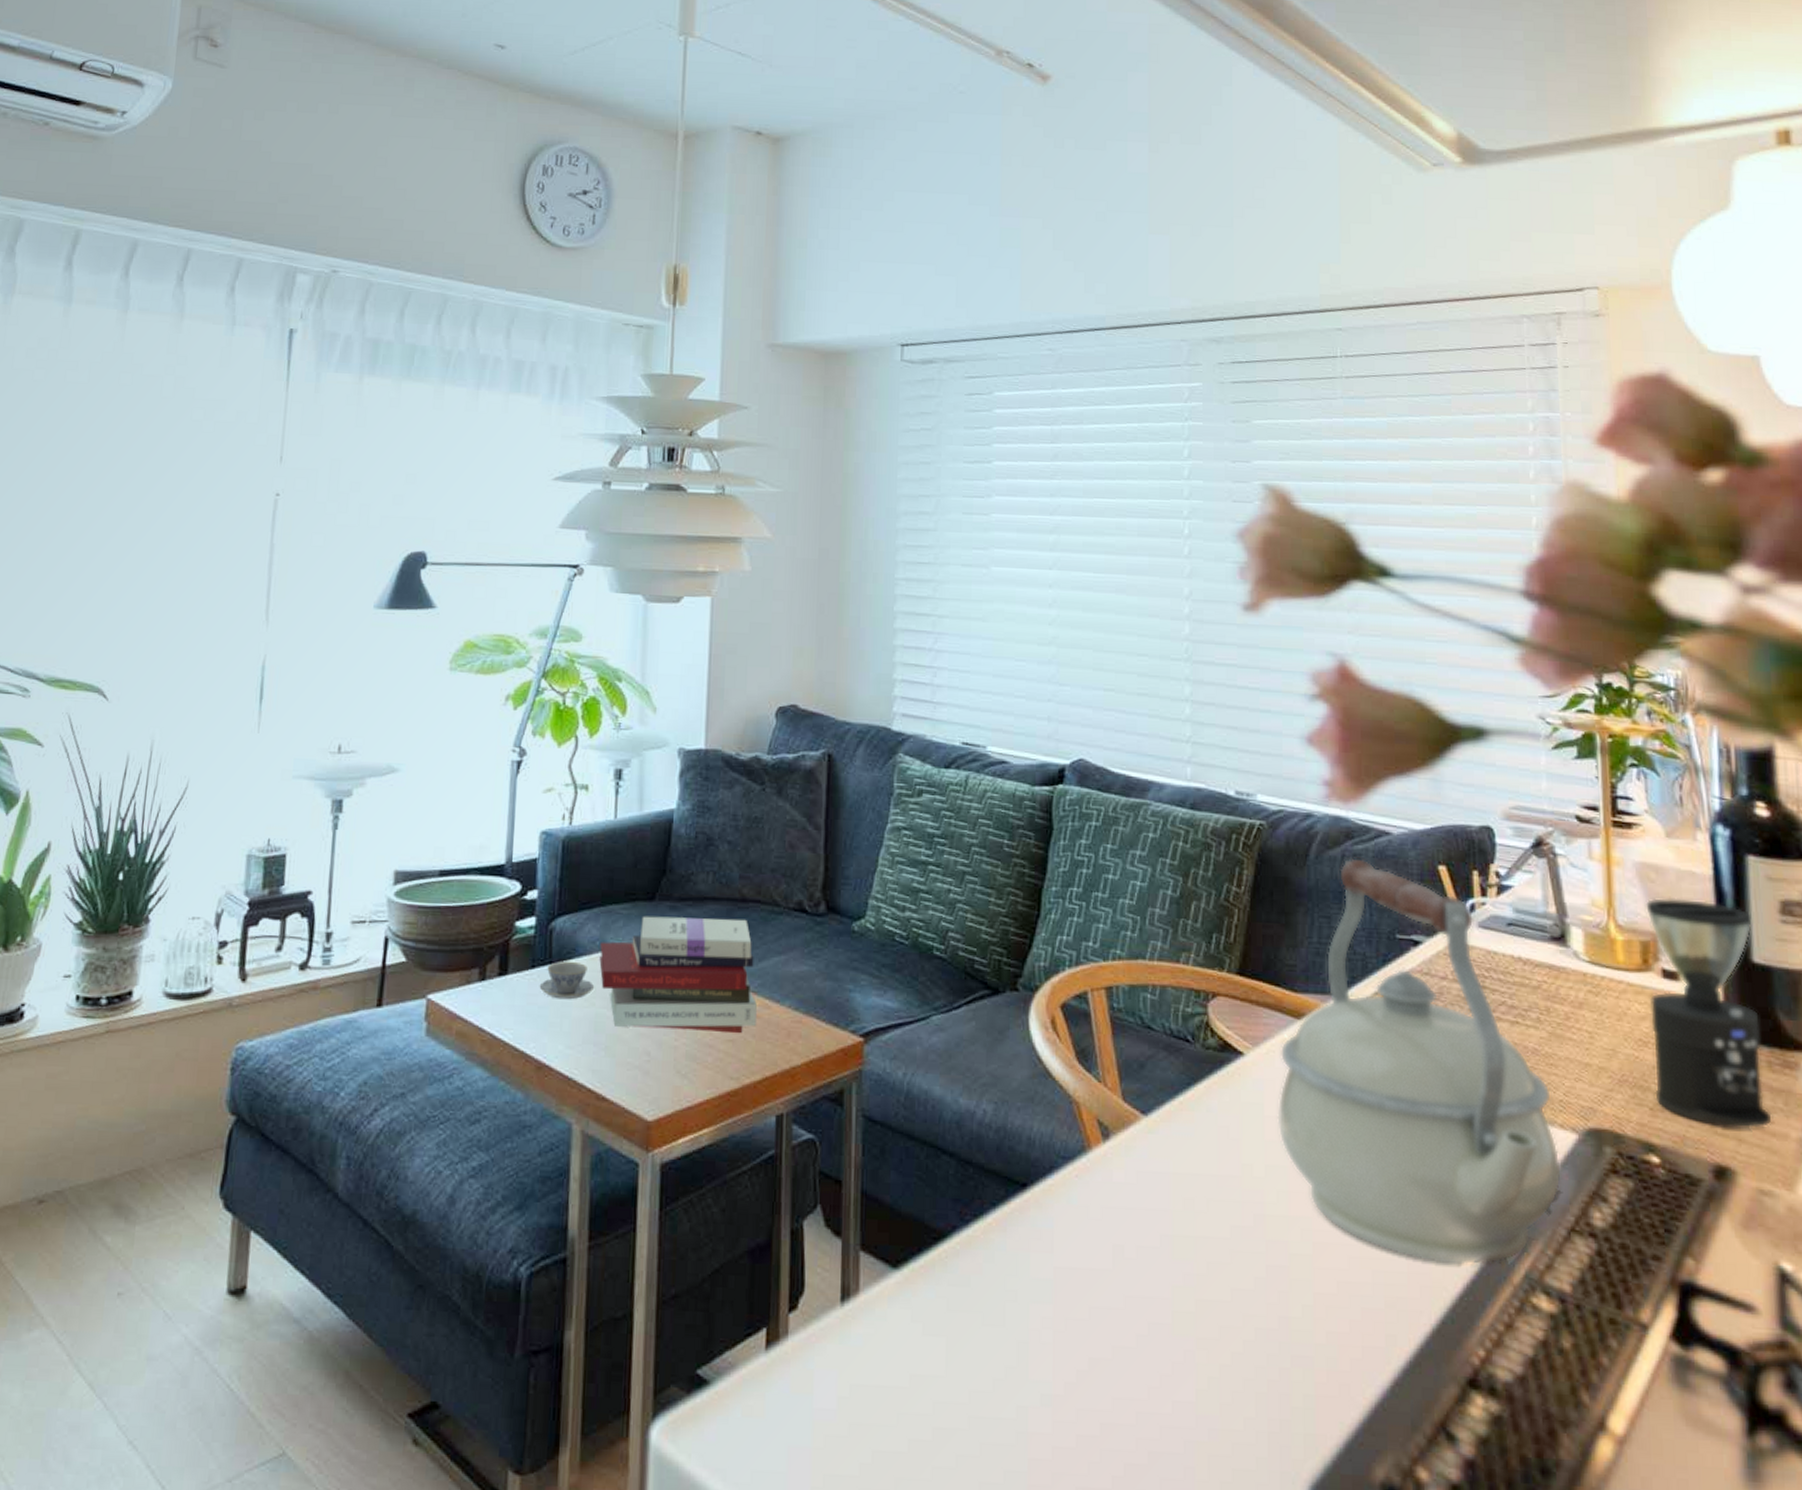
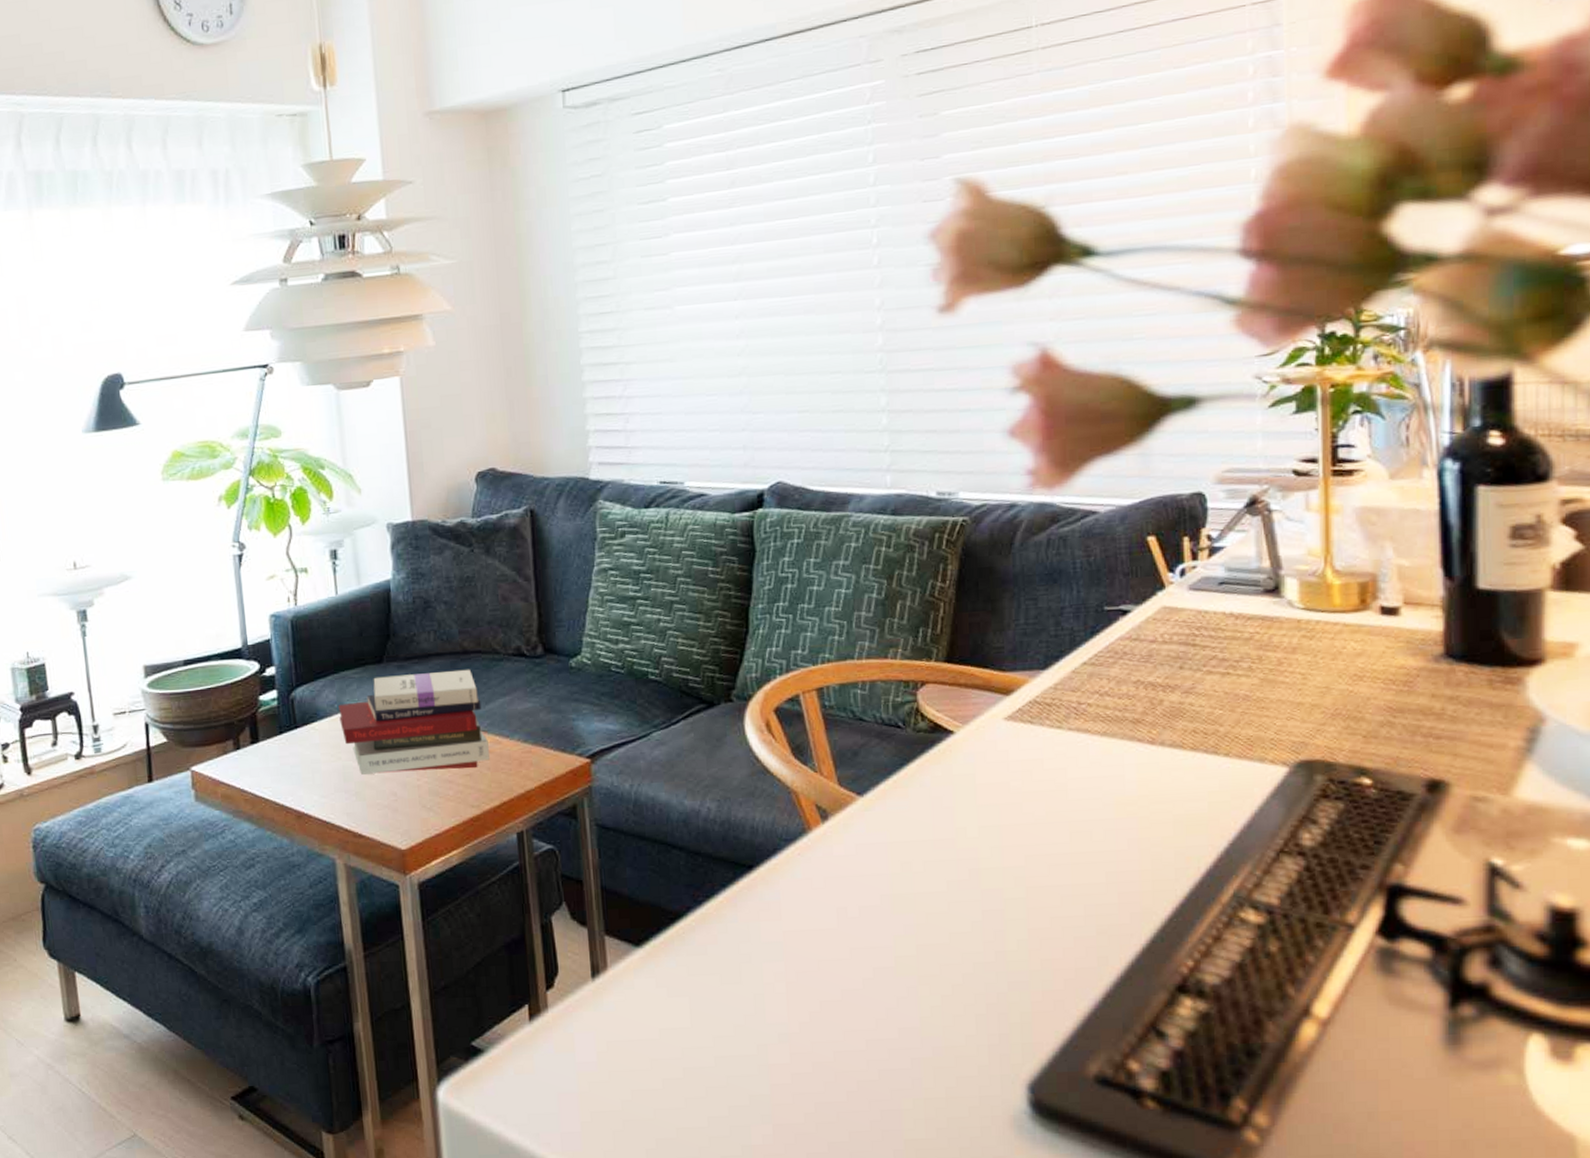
teacup: present [539,961,595,1000] -> none [288,724,339,758]
kettle: present [1277,858,1561,1266] -> none [988,540,1271,893]
coffee grinder: present [1646,897,1772,1129] -> none [1365,535,1490,745]

